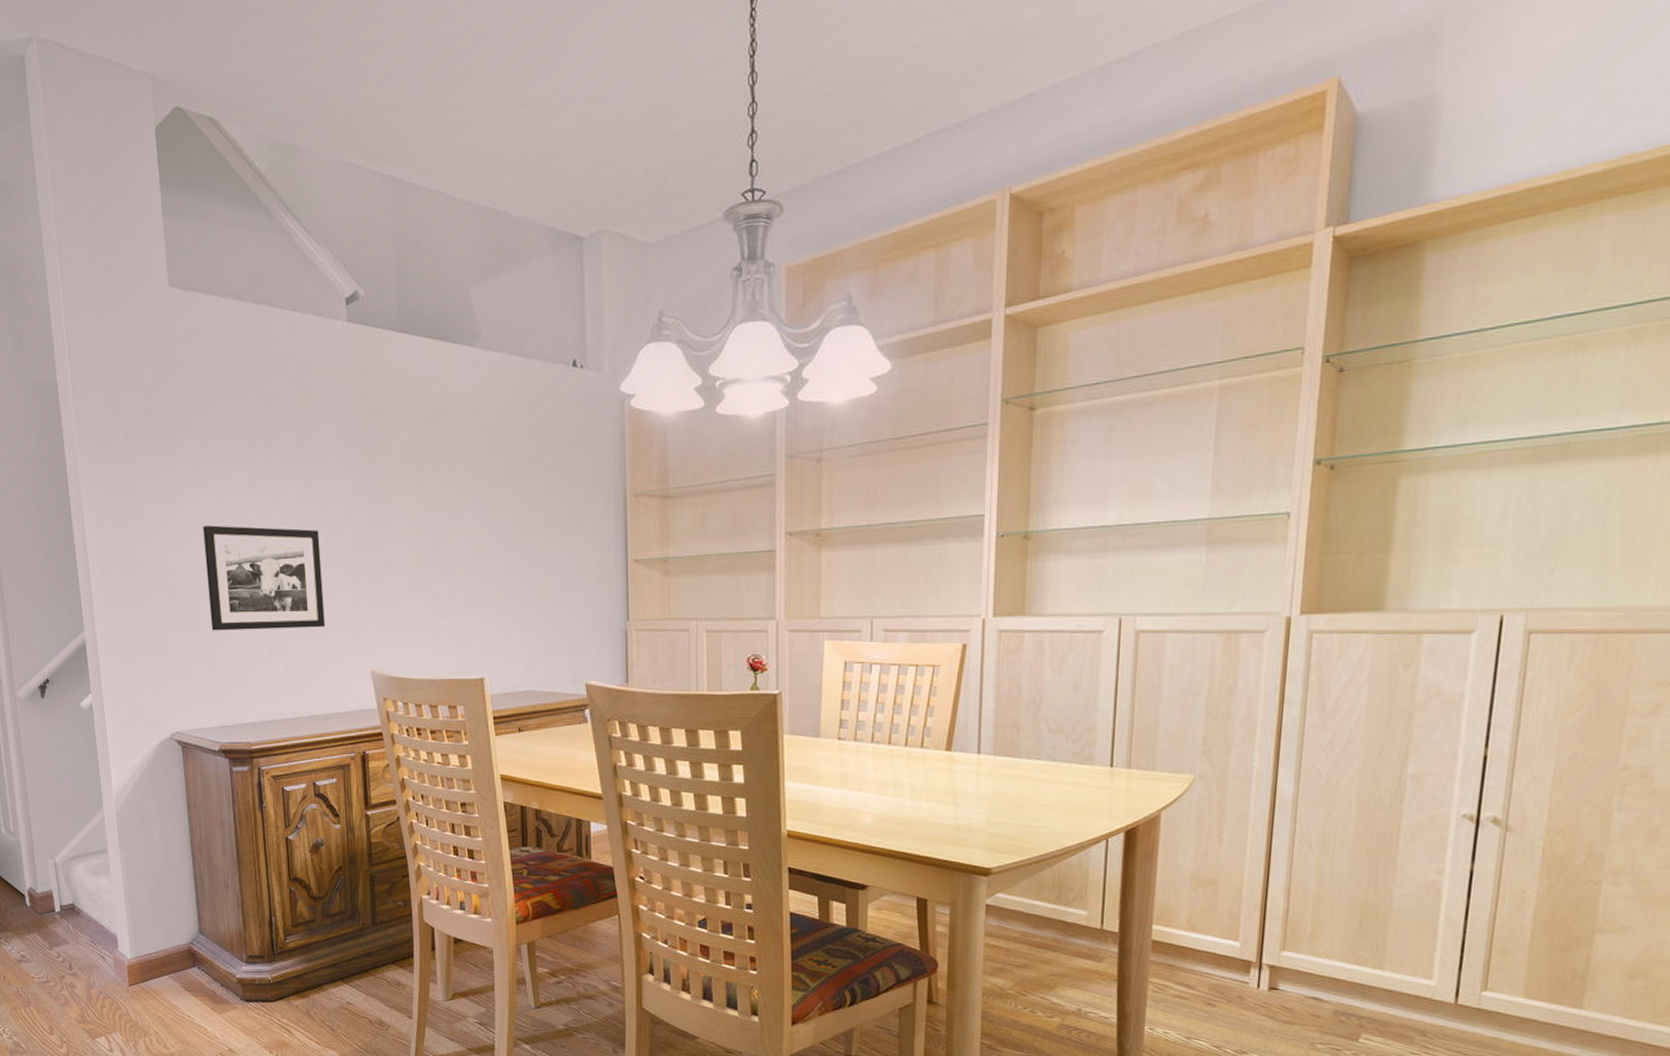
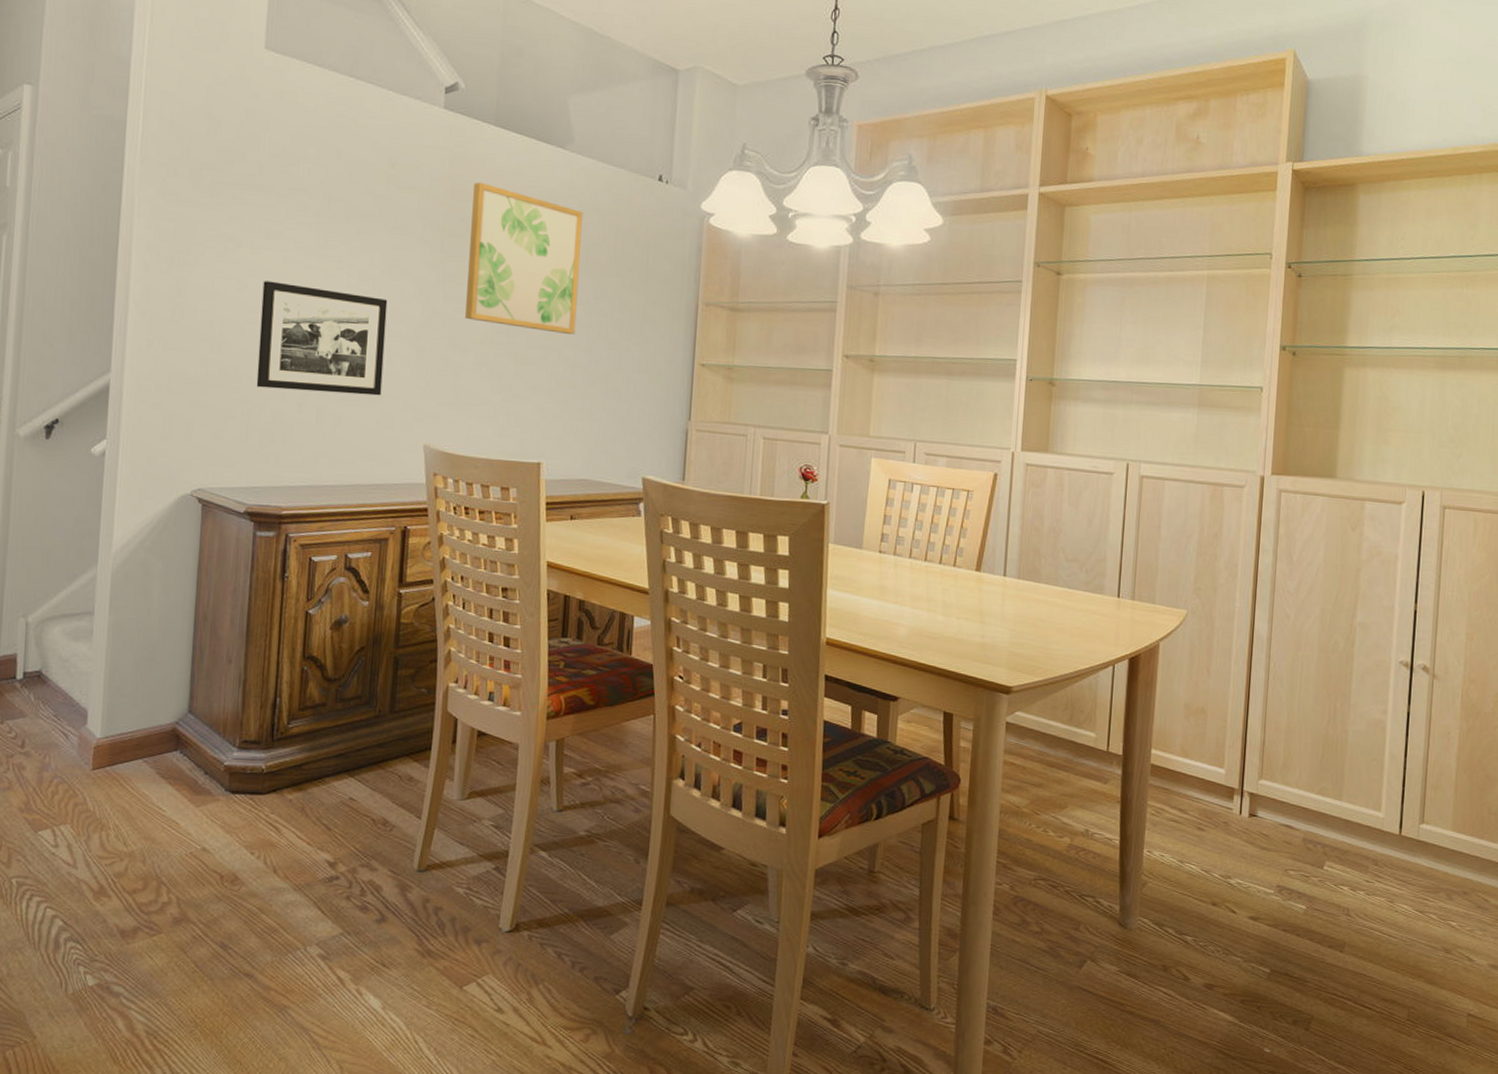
wall art: none [385,395,504,545] -> present [465,182,583,334]

